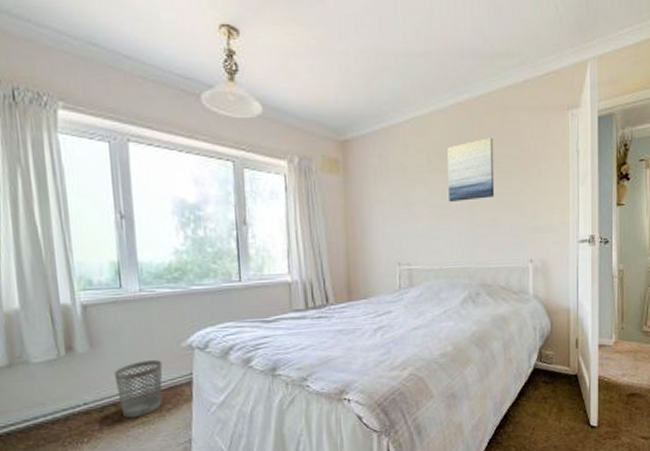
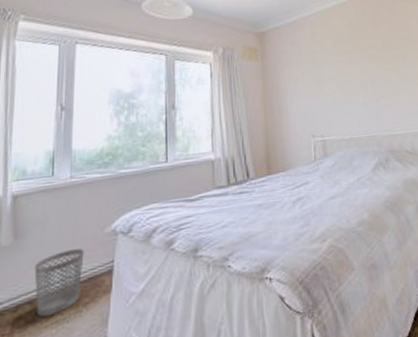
wall art: present [447,138,495,201] -> none [349,23,393,78]

